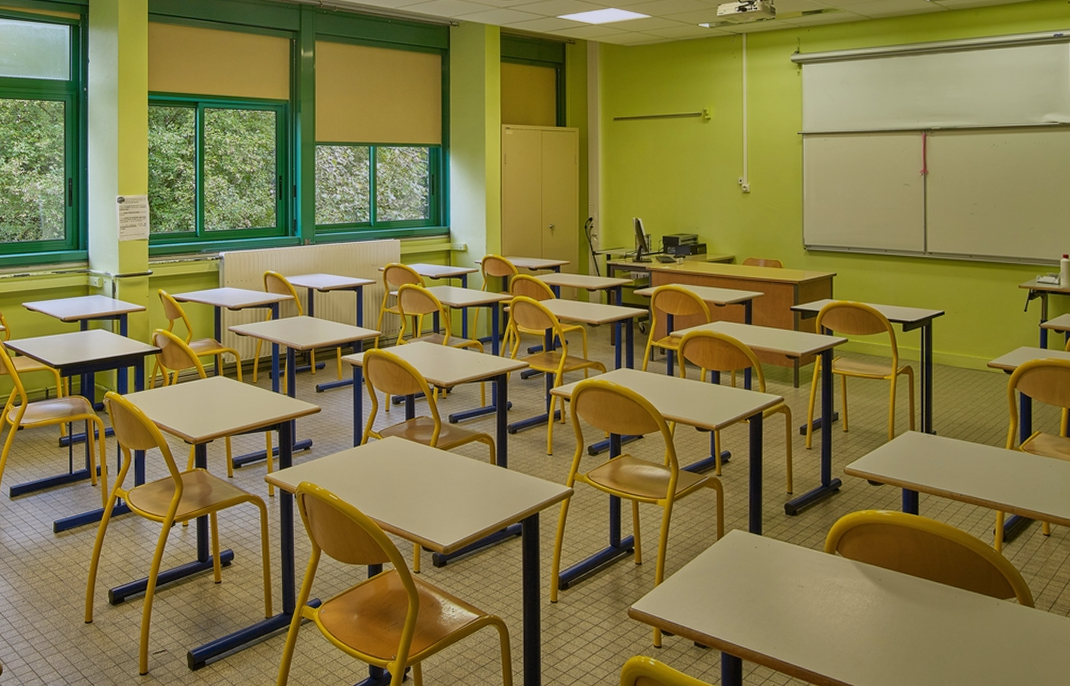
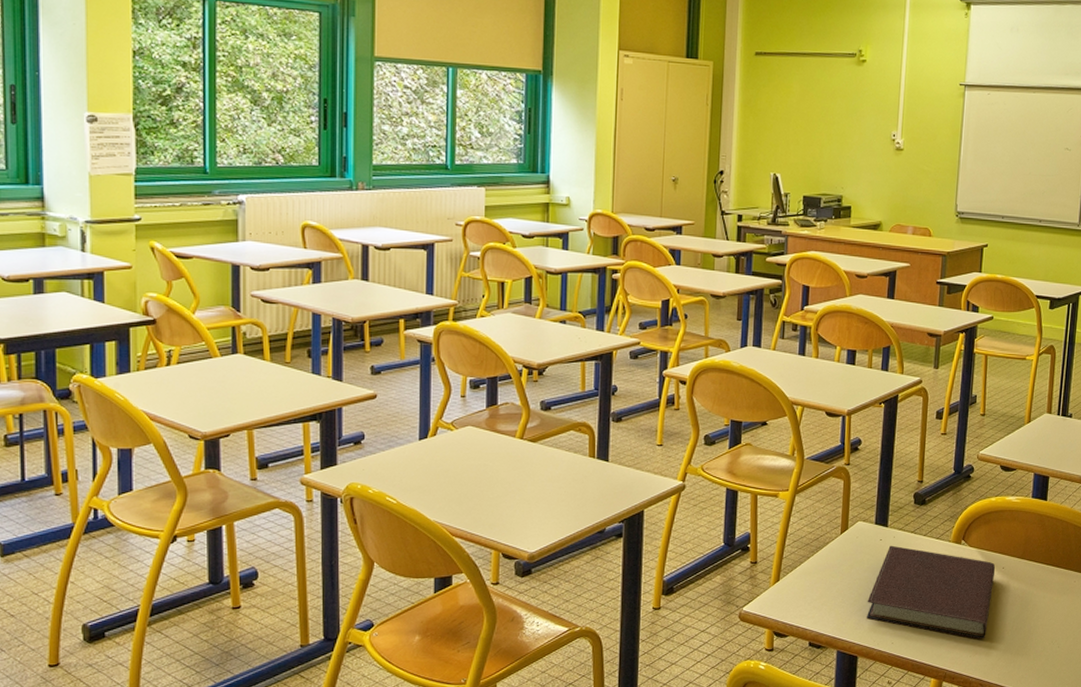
notebook: none [747,553,872,650] -> present [866,545,996,640]

